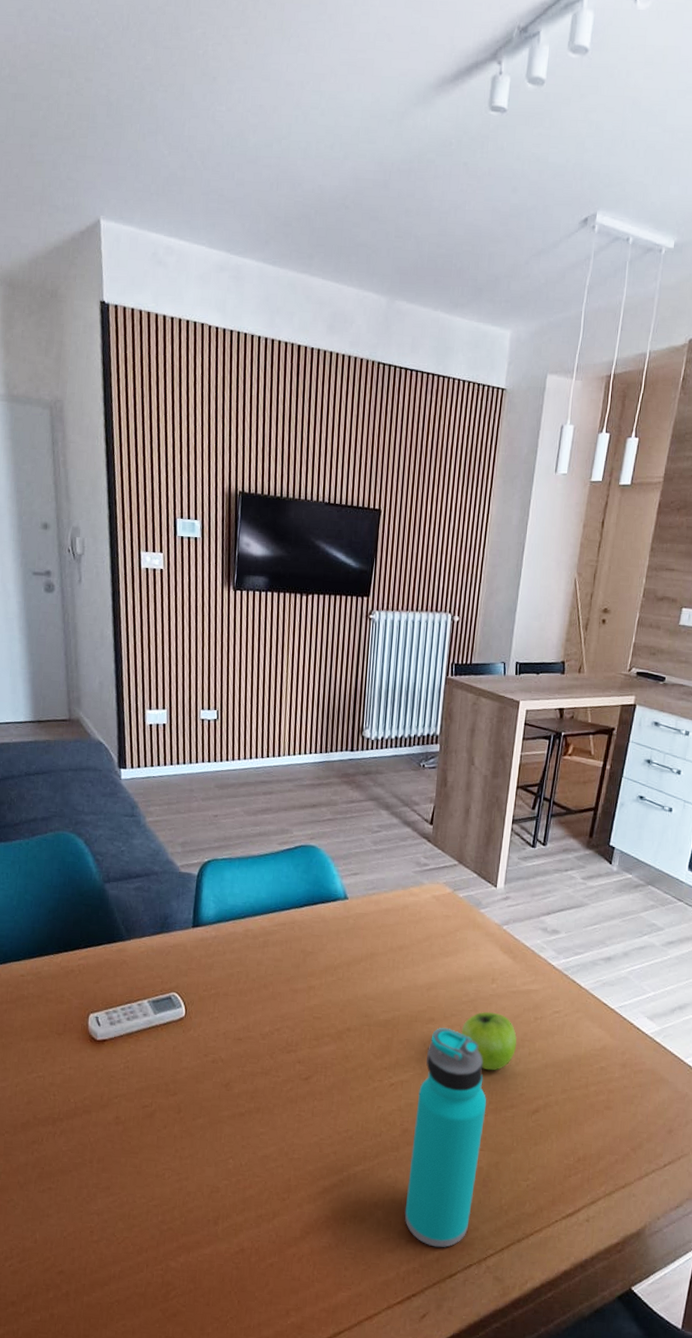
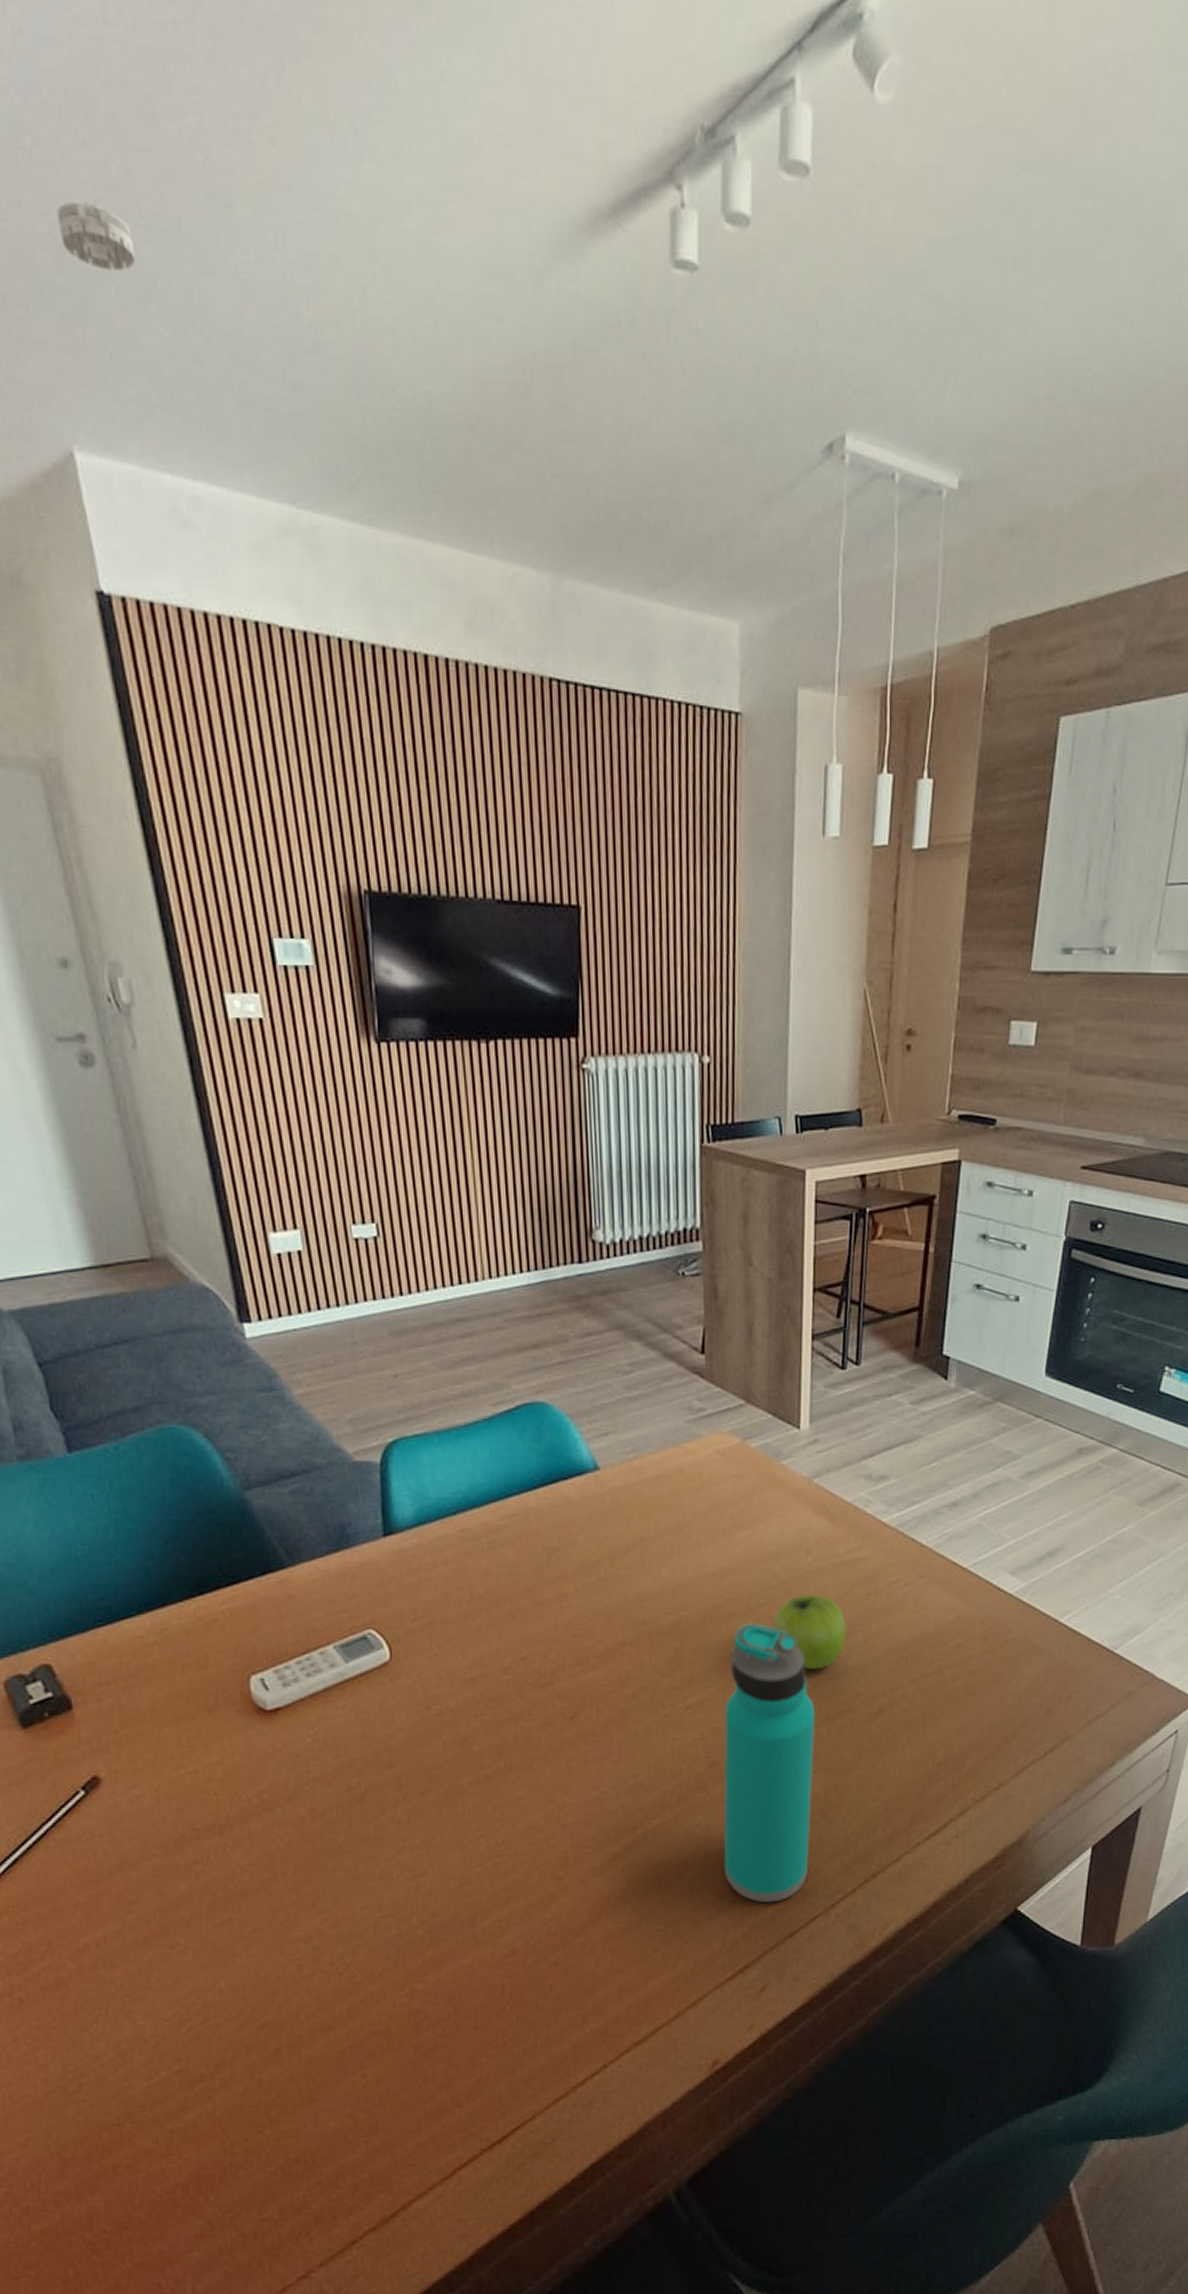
smoke detector: none [112,77,155,116] -> present [56,200,136,271]

